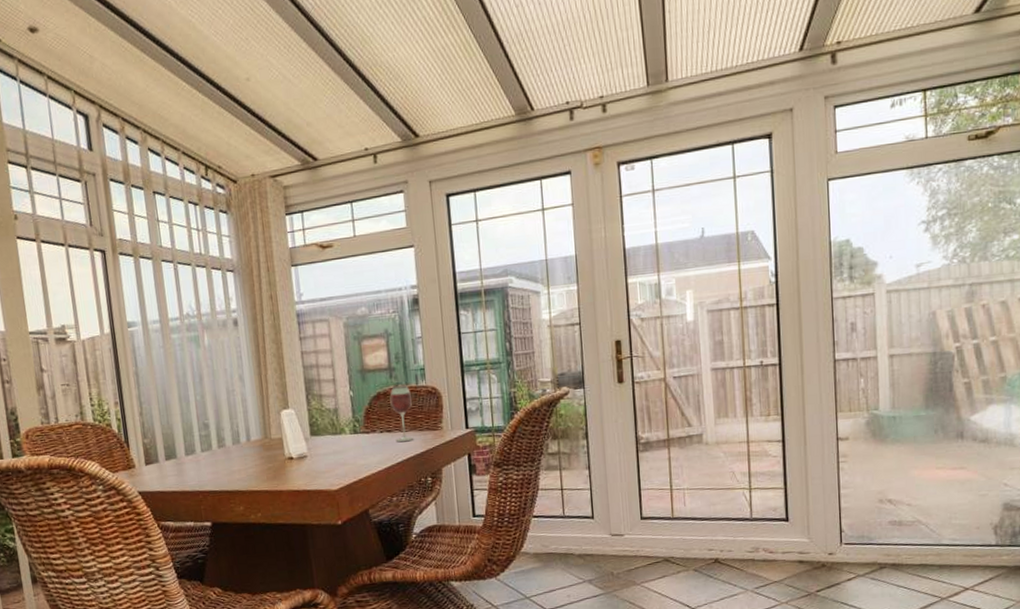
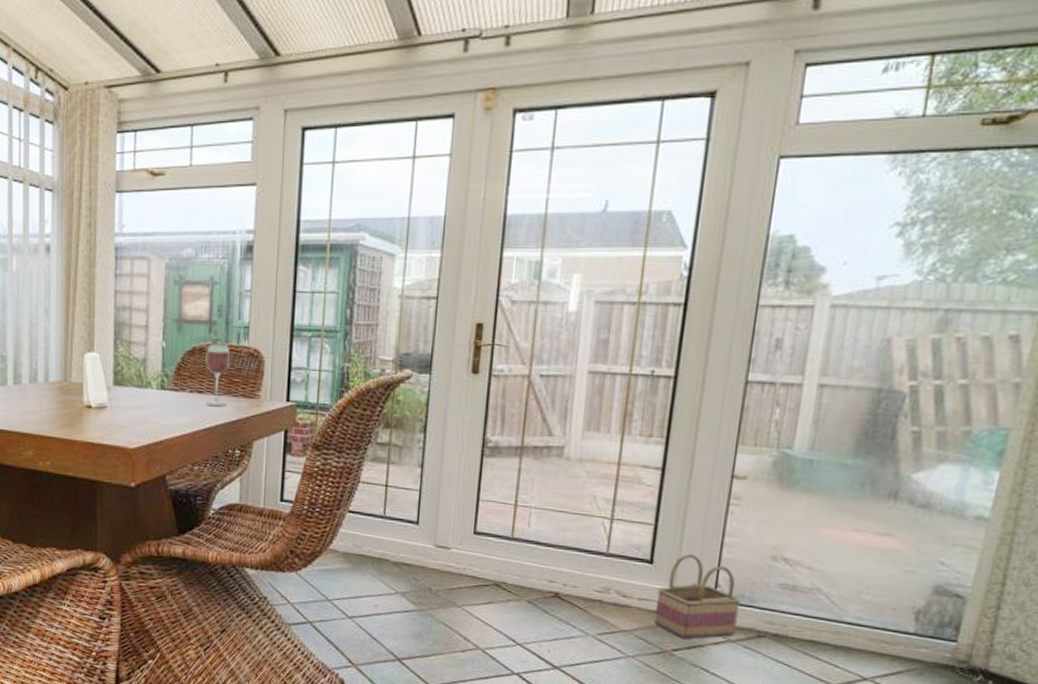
basket: none [796,507,863,581] -> present [654,553,742,640]

